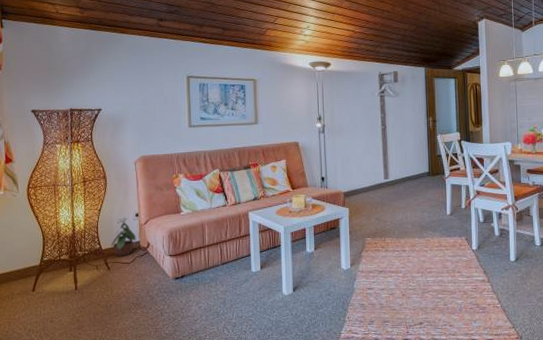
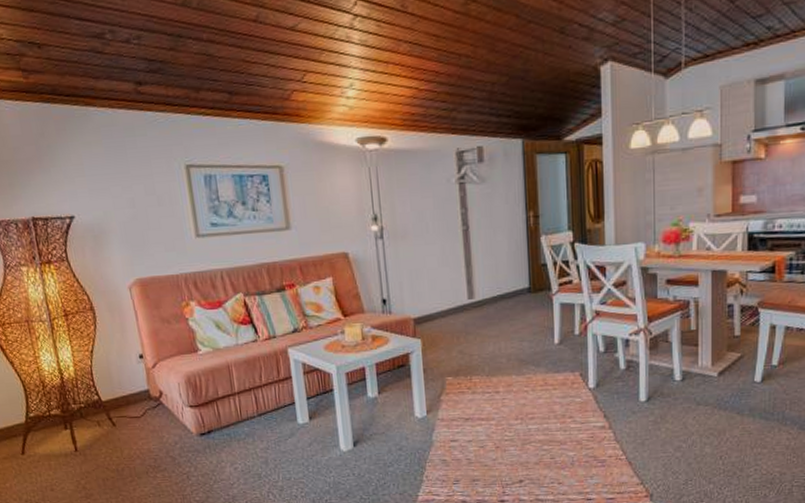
potted plant: present [111,216,136,257] -> none [112,358,144,410]

